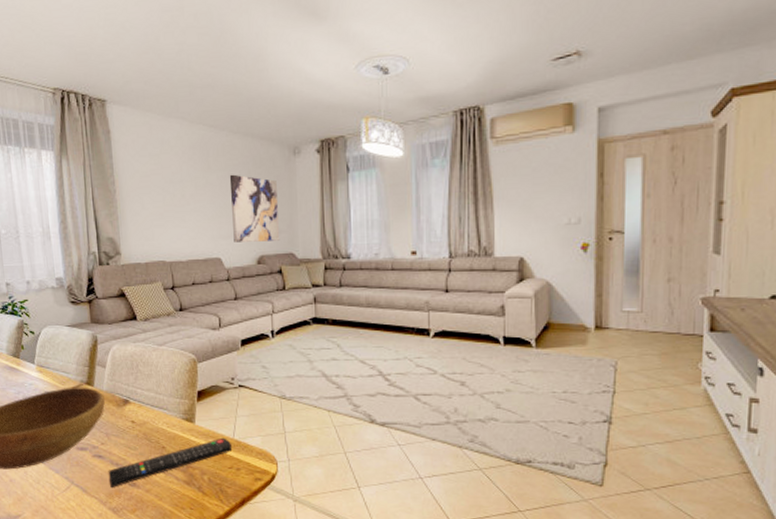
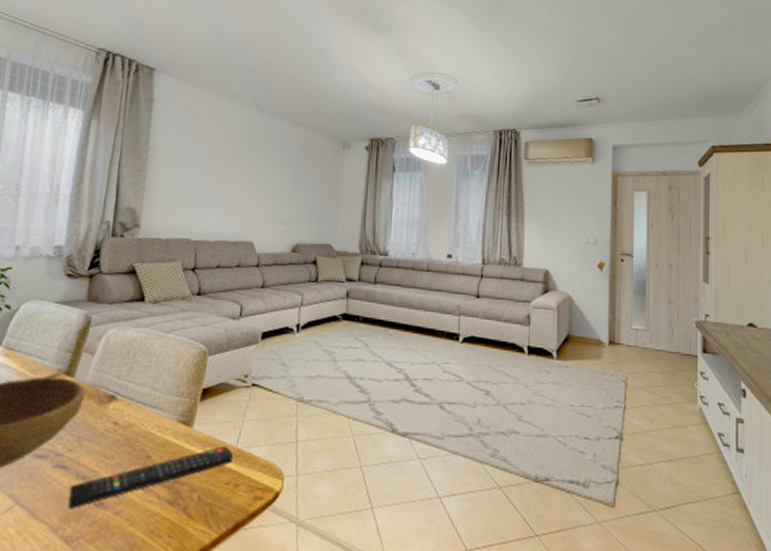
wall art: present [229,174,280,242] -> none [270,159,323,231]

